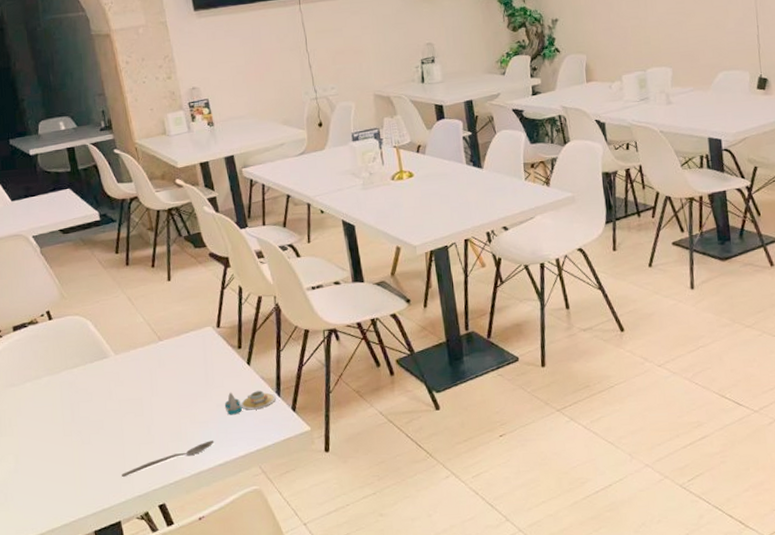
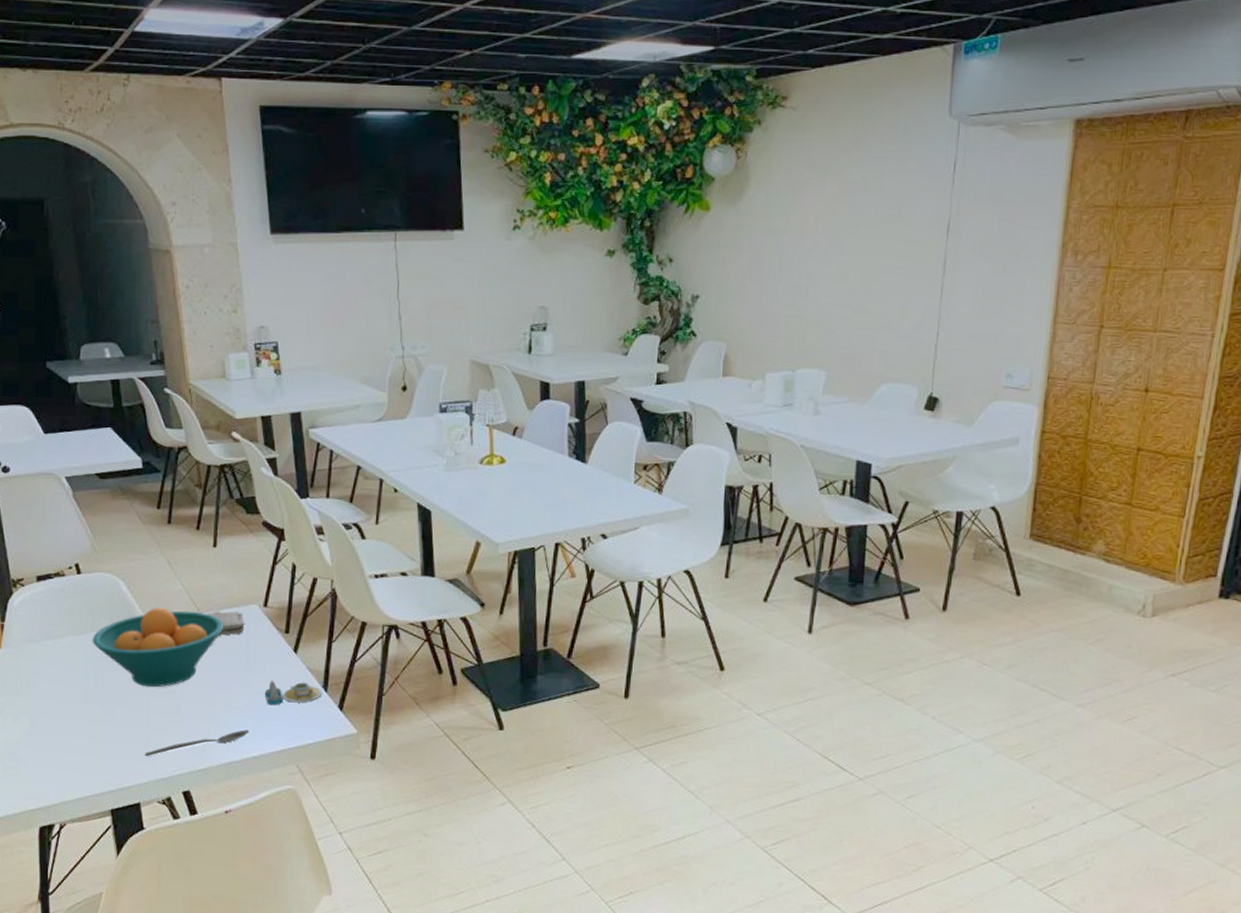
fruit bowl: none [66,339,184,414] -> present [92,607,224,688]
washcloth: none [166,335,201,359] -> present [205,611,245,636]

